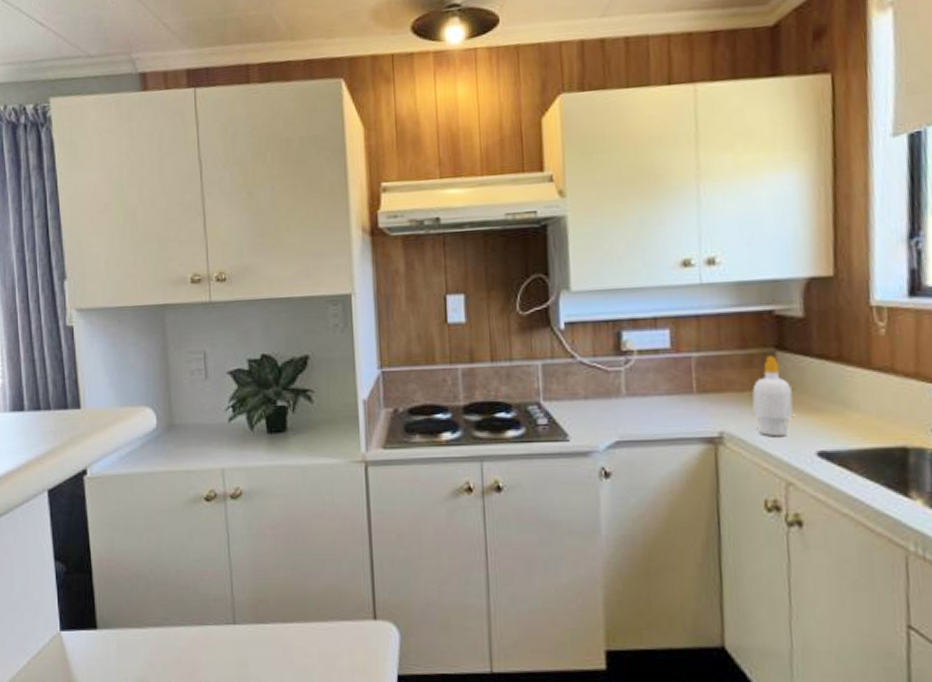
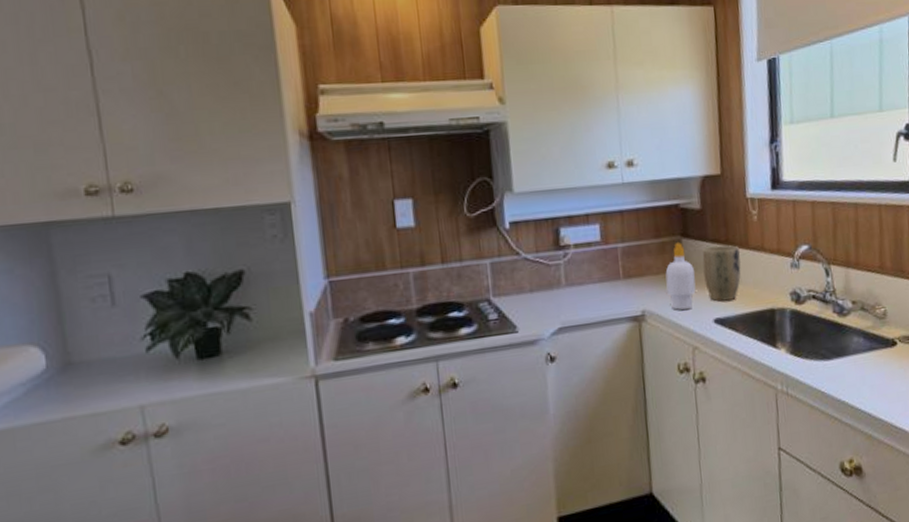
plant pot: none [803,362,860,431] -> present [702,245,742,302]

